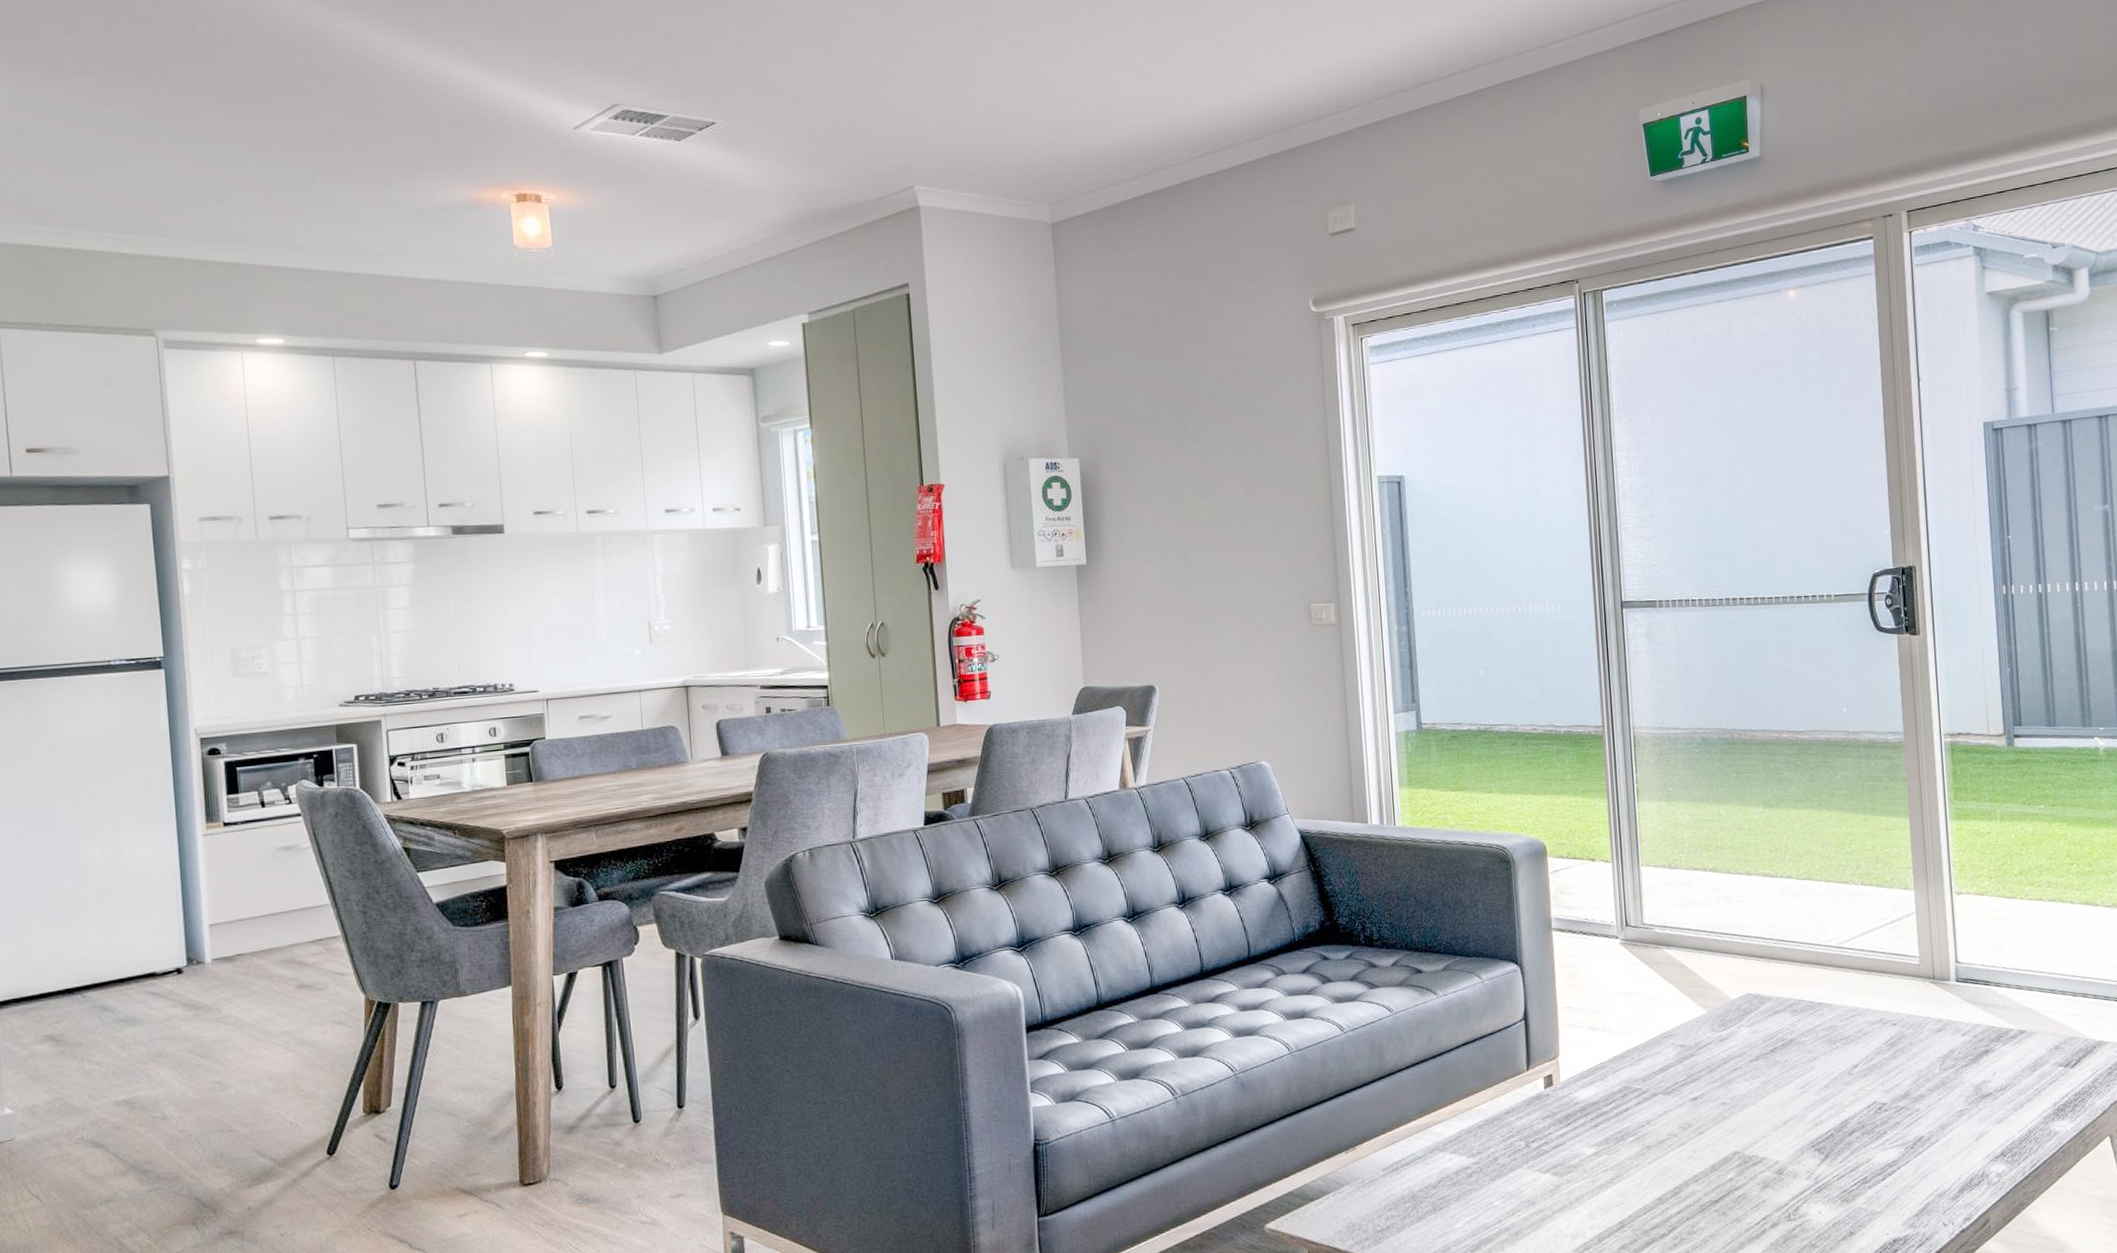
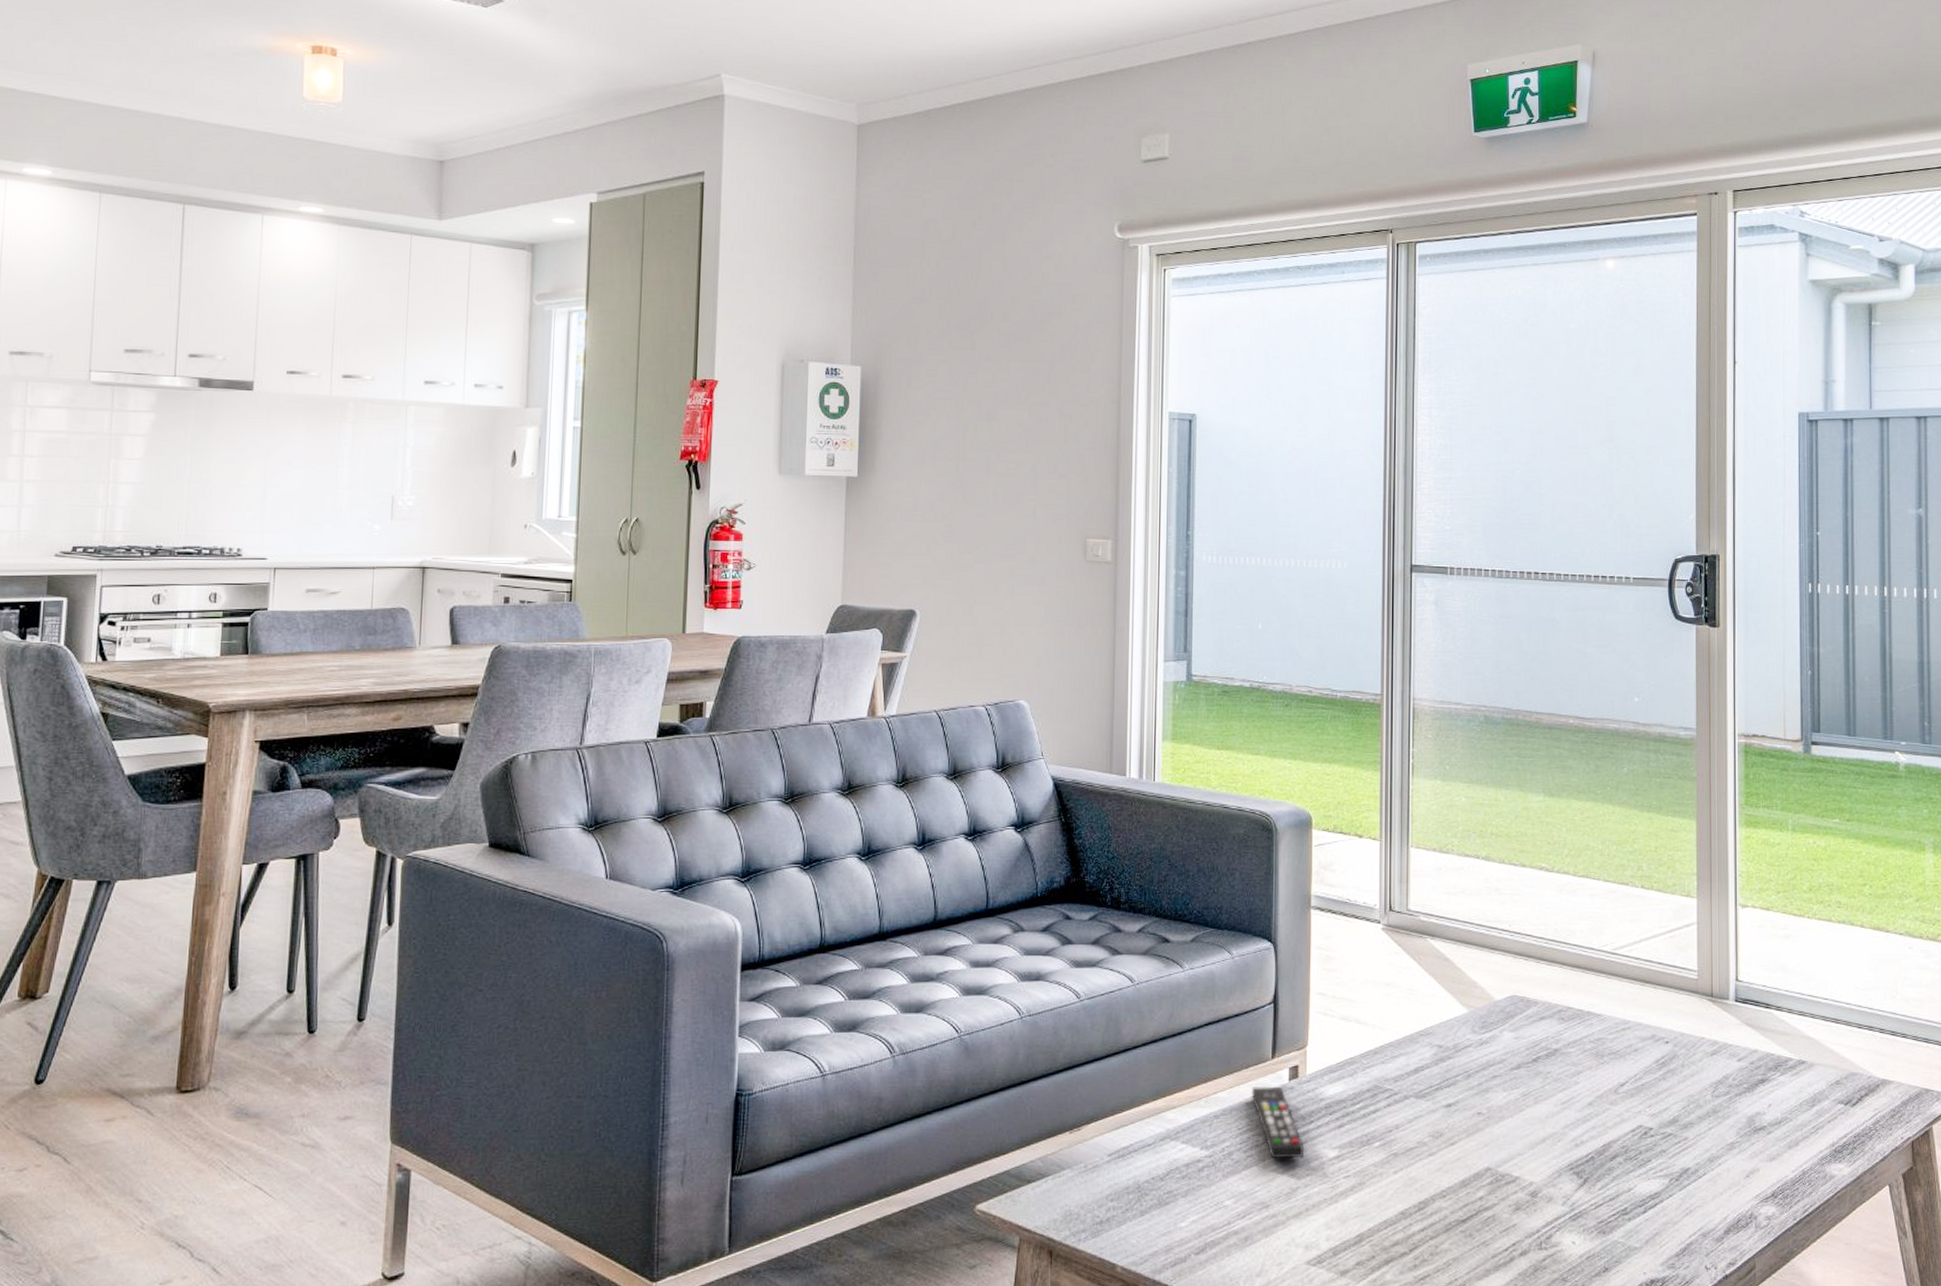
remote control: none [1510,1095,1565,1160] -> present [1251,1086,1305,1159]

